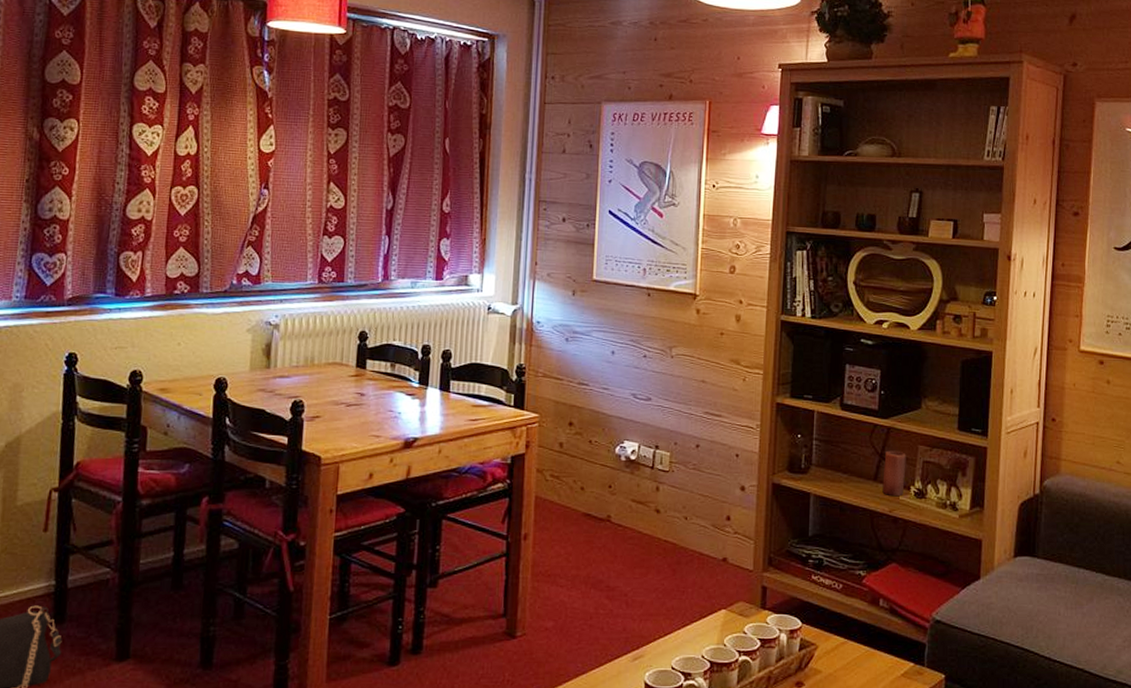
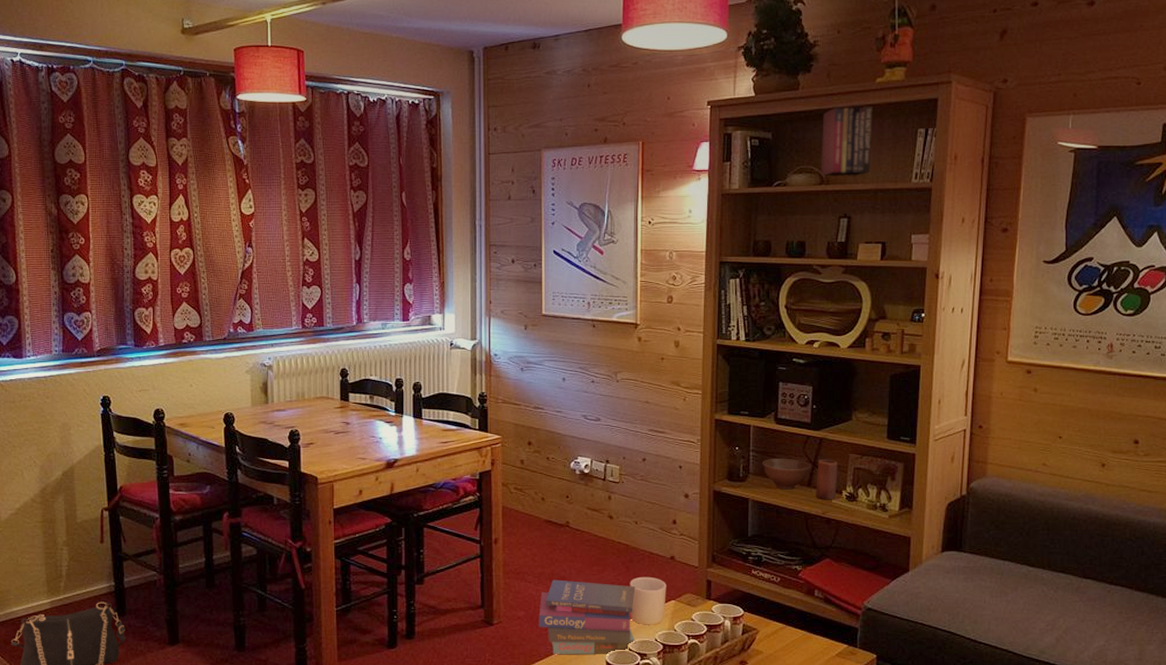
books: none [569,583,682,675] -> present [539,579,636,655]
mug: none [674,581,717,639] -> present [630,576,666,625]
bowl: none [826,448,878,484] -> present [762,458,811,490]
books: none [893,78,946,150] -> present [821,105,873,177]

